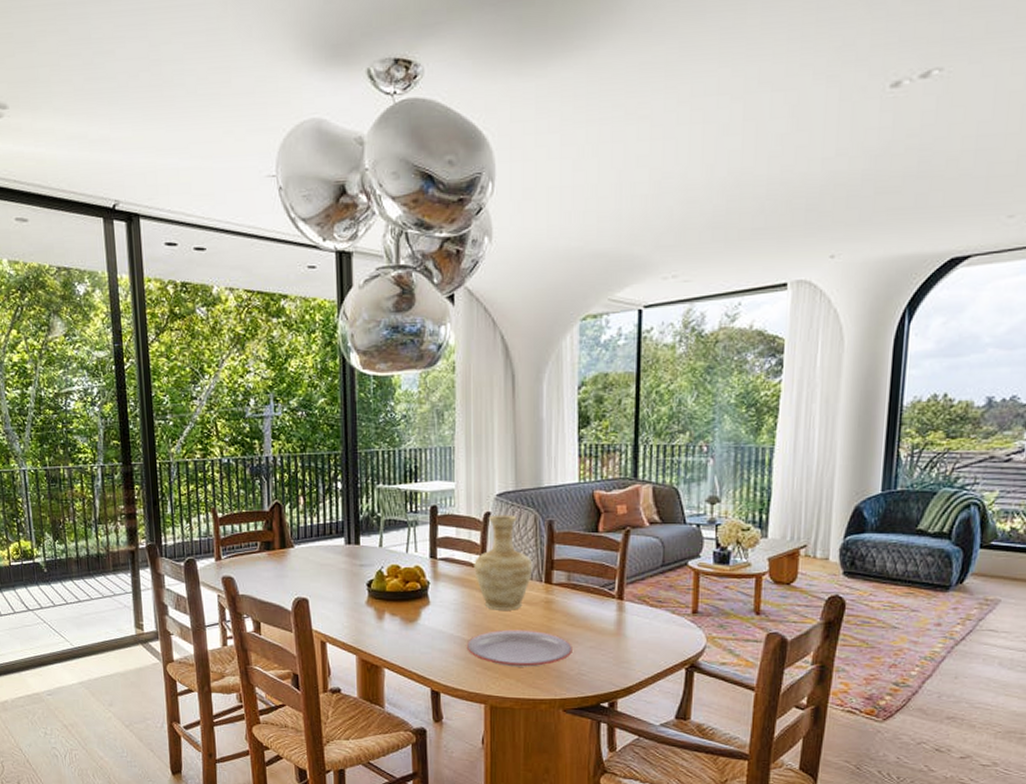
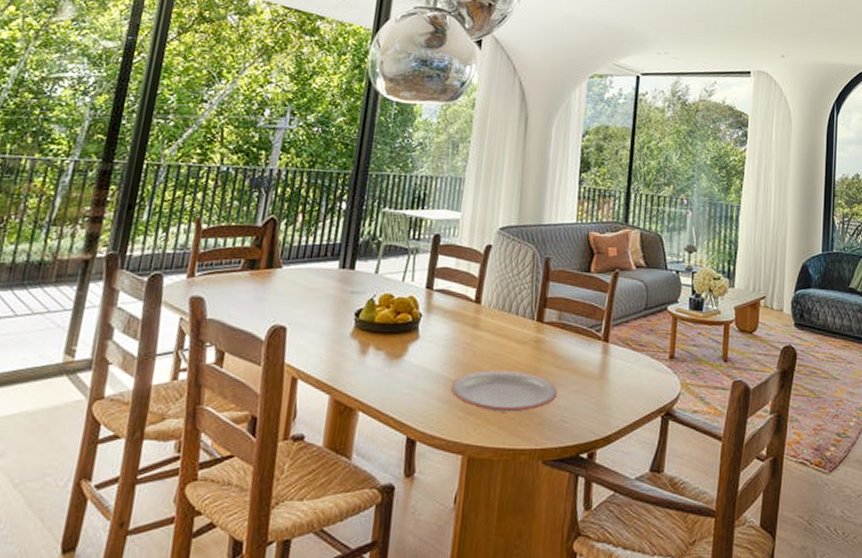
vase: present [474,514,533,610] -> none [468,248,527,349]

